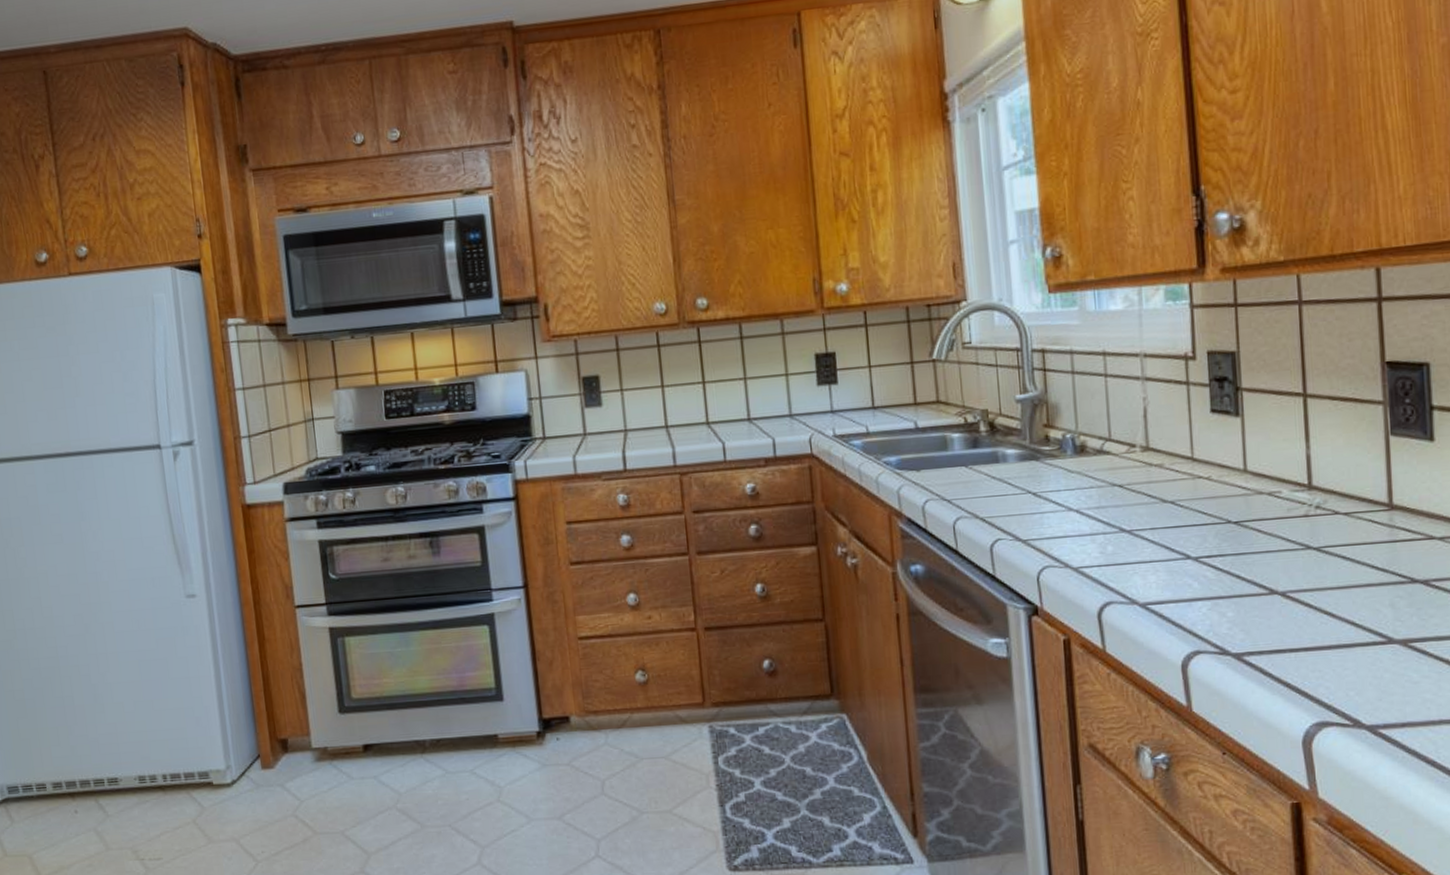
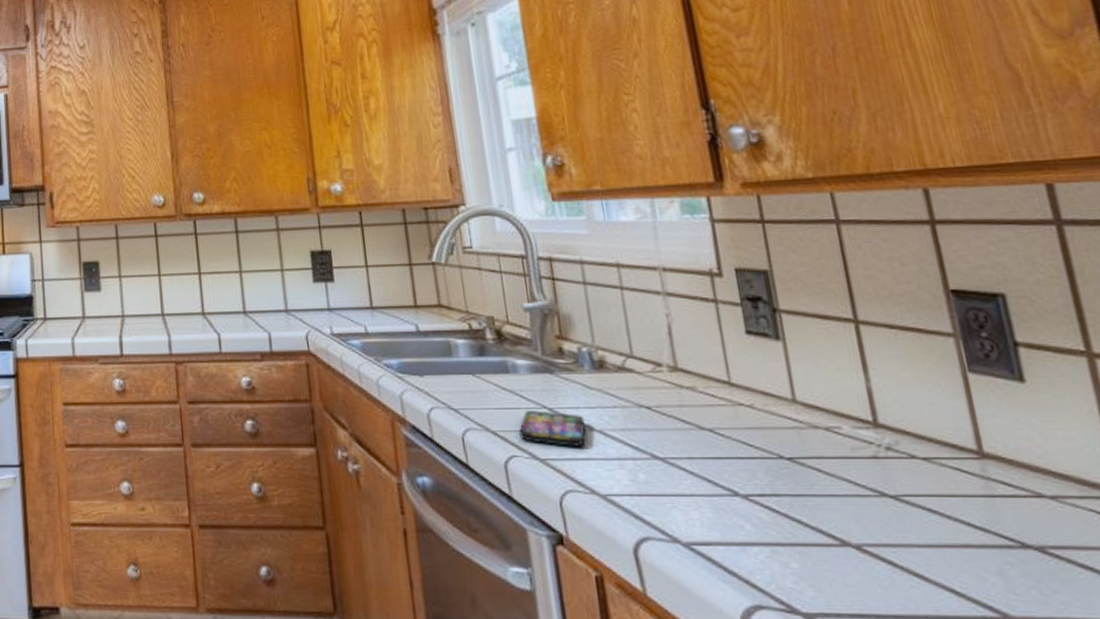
smartphone: none [1005,496,1064,527] -> present [519,411,586,447]

